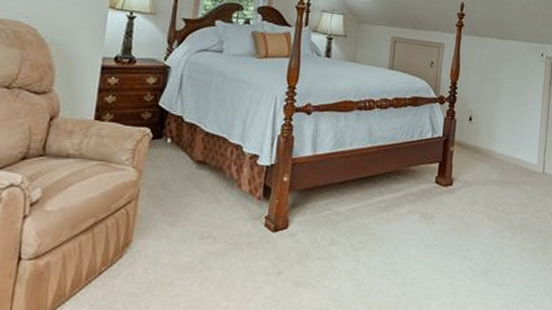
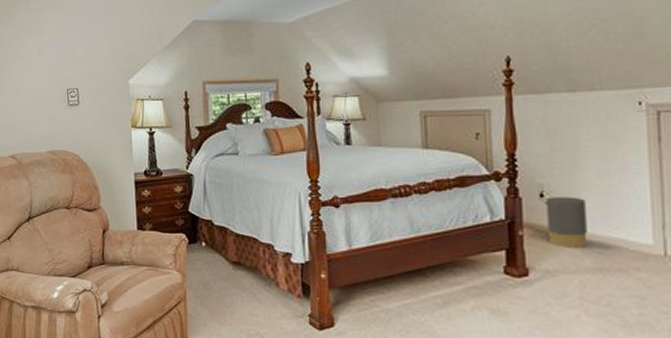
trash can: none [471,121,499,164] -> present [544,197,588,249]

